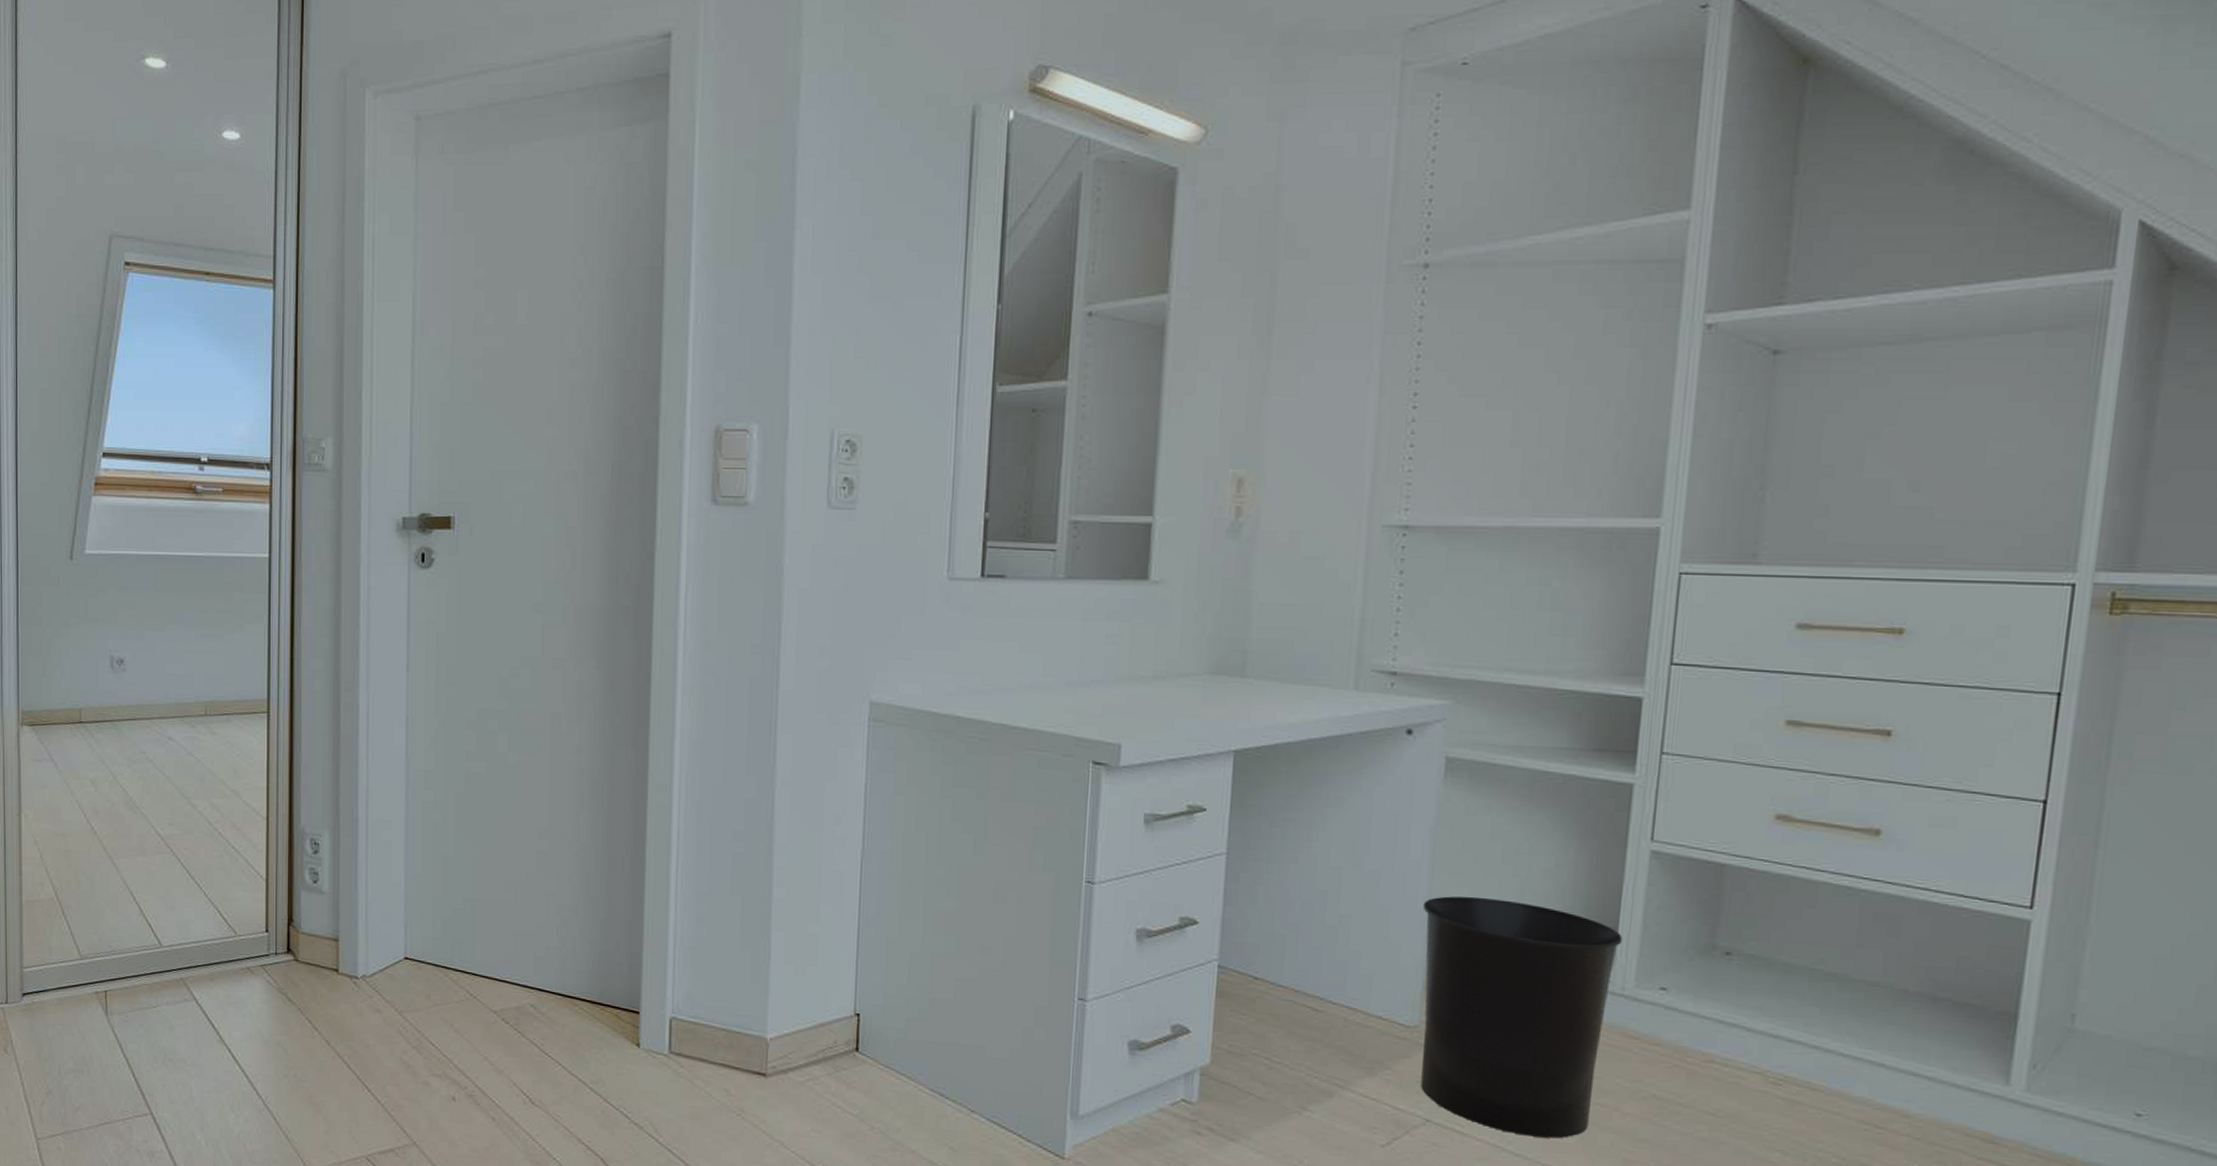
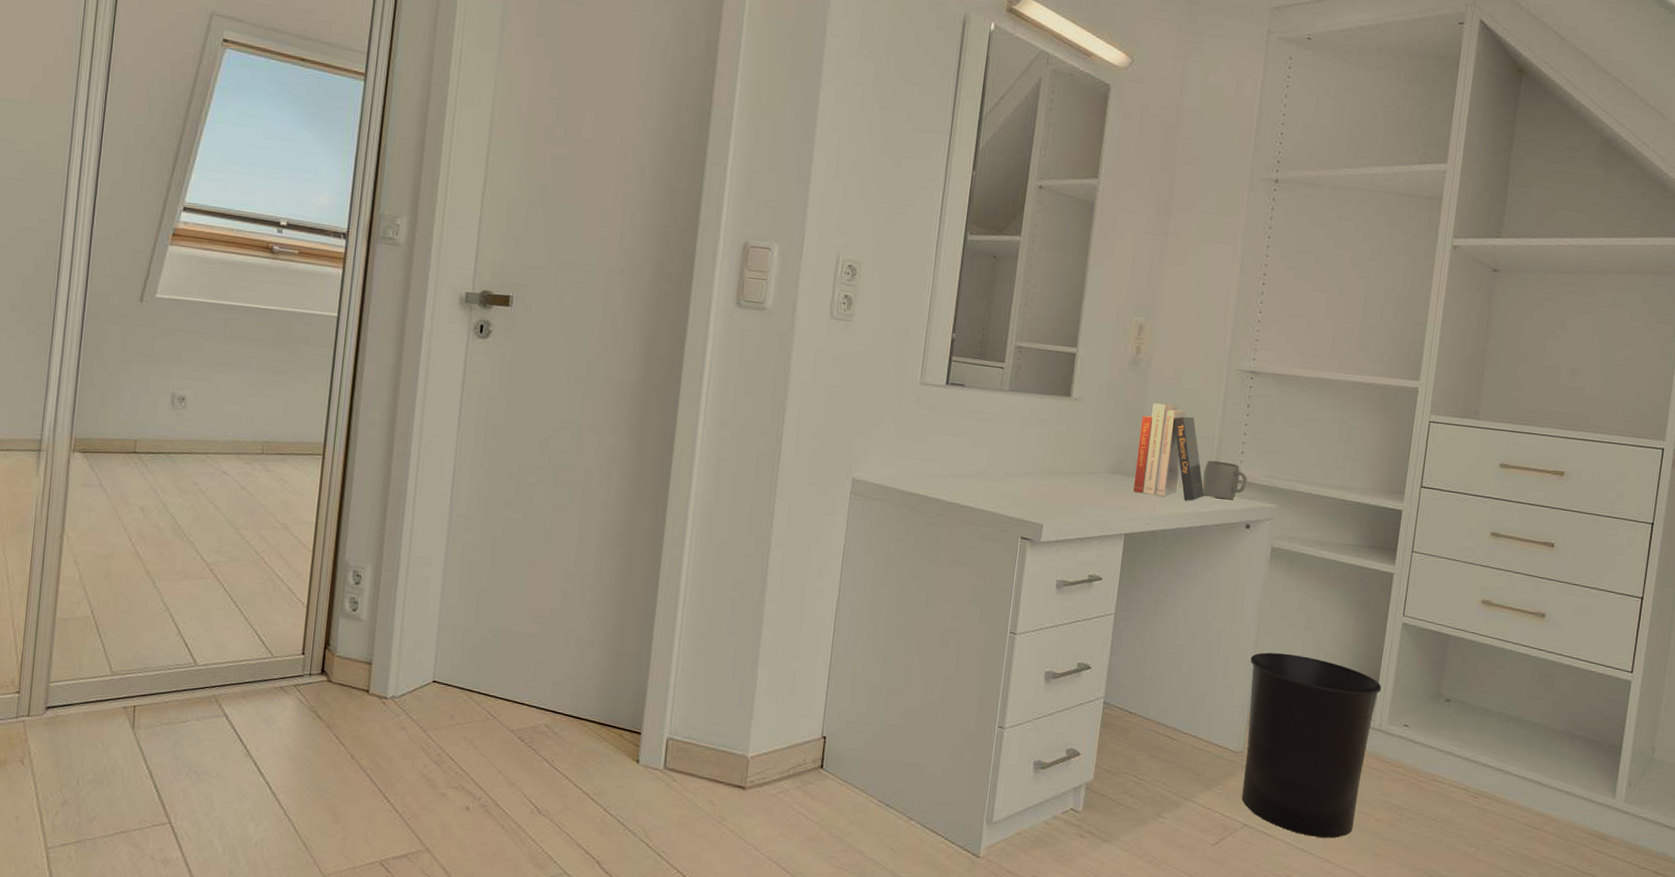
books: none [1243,579,1344,704] -> present [1133,403,1205,501]
mug: none [1340,648,1405,699] -> present [1202,460,1248,500]

